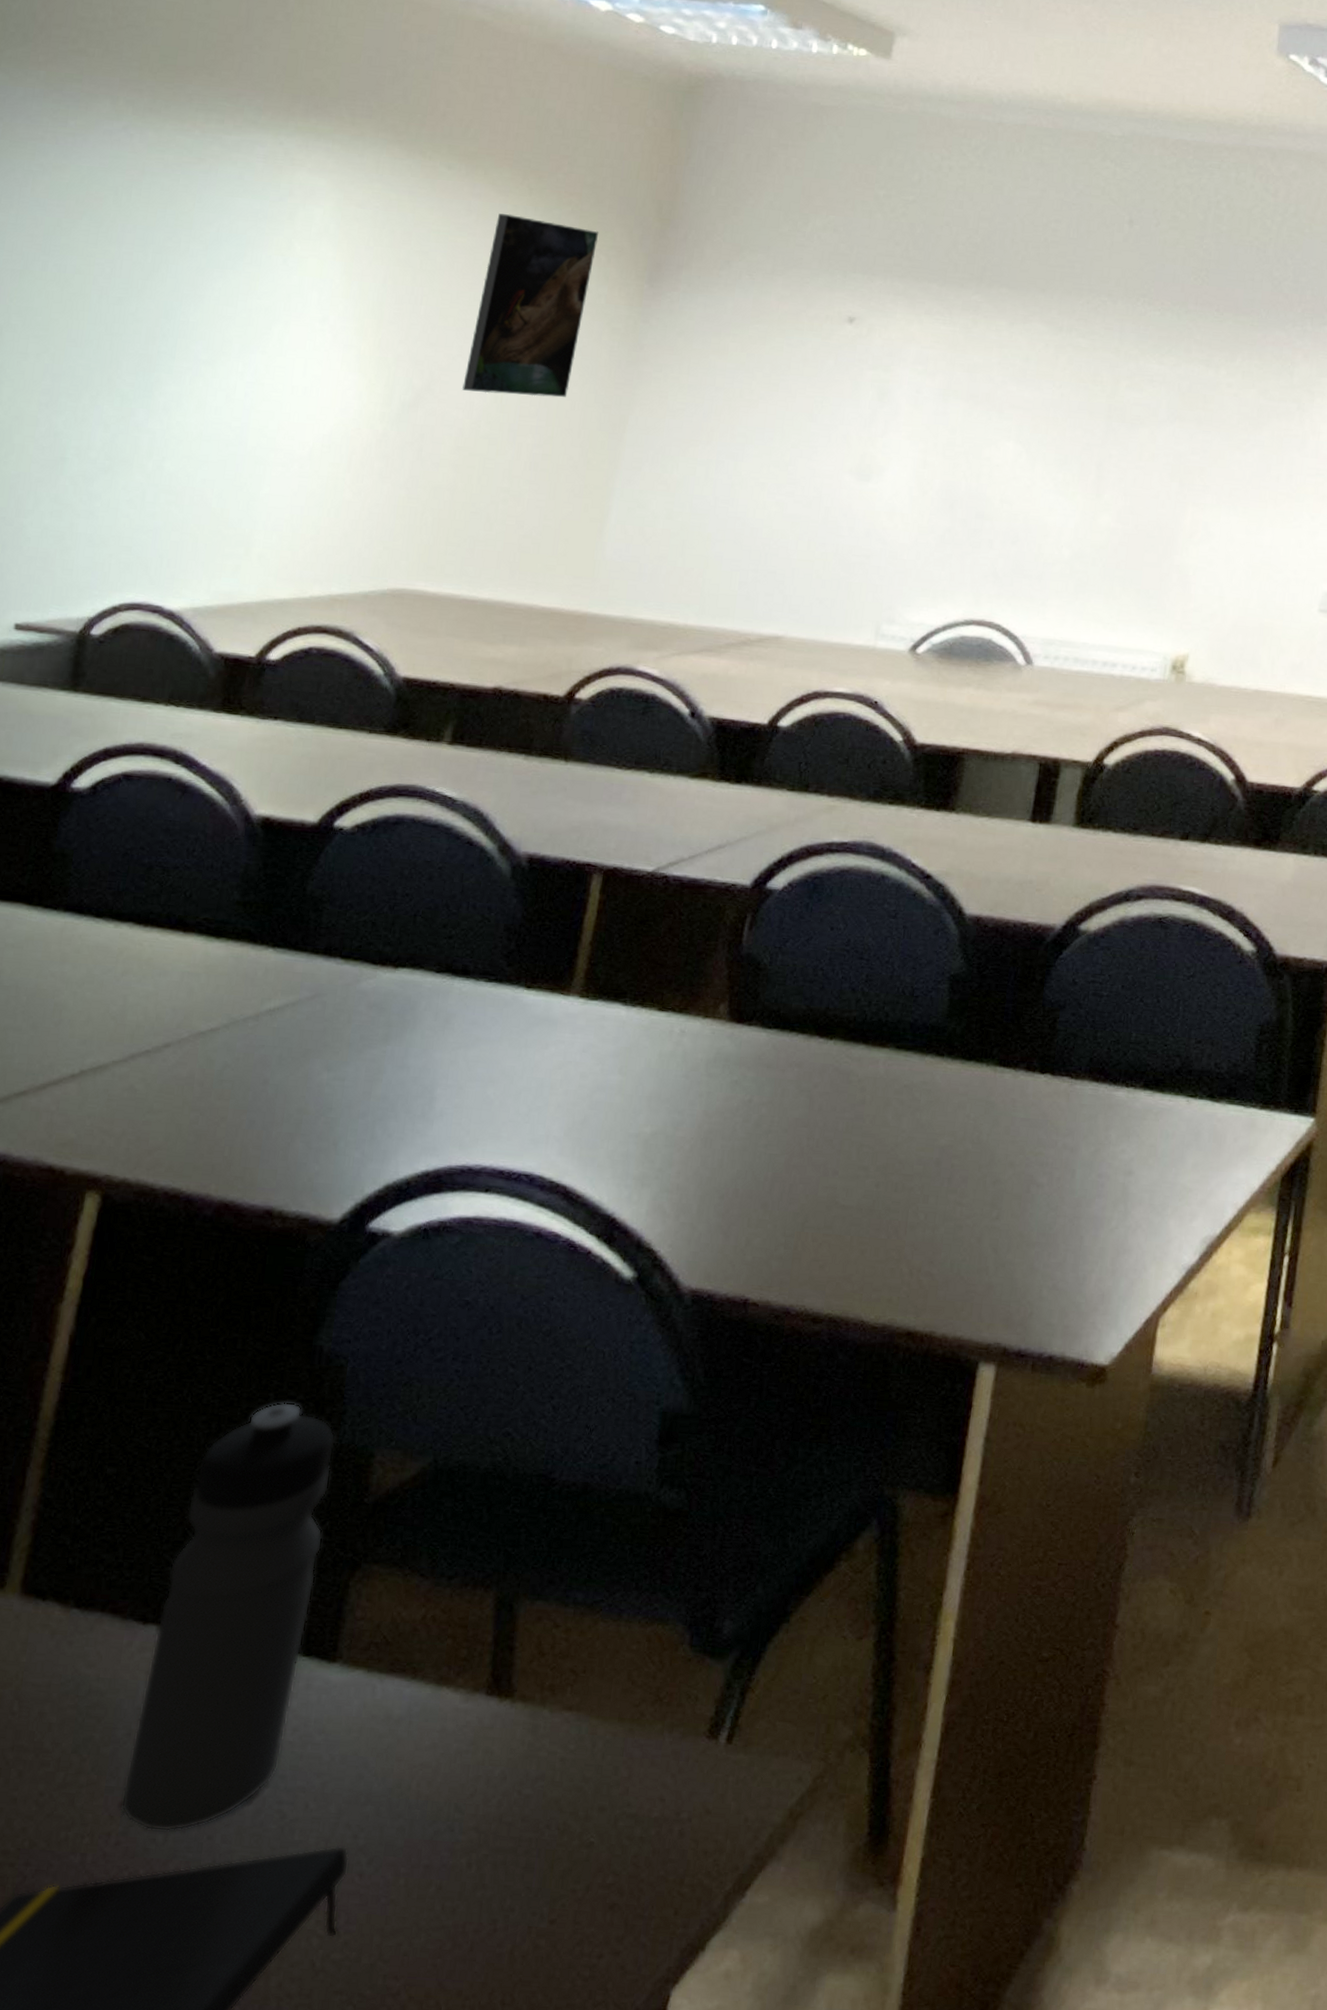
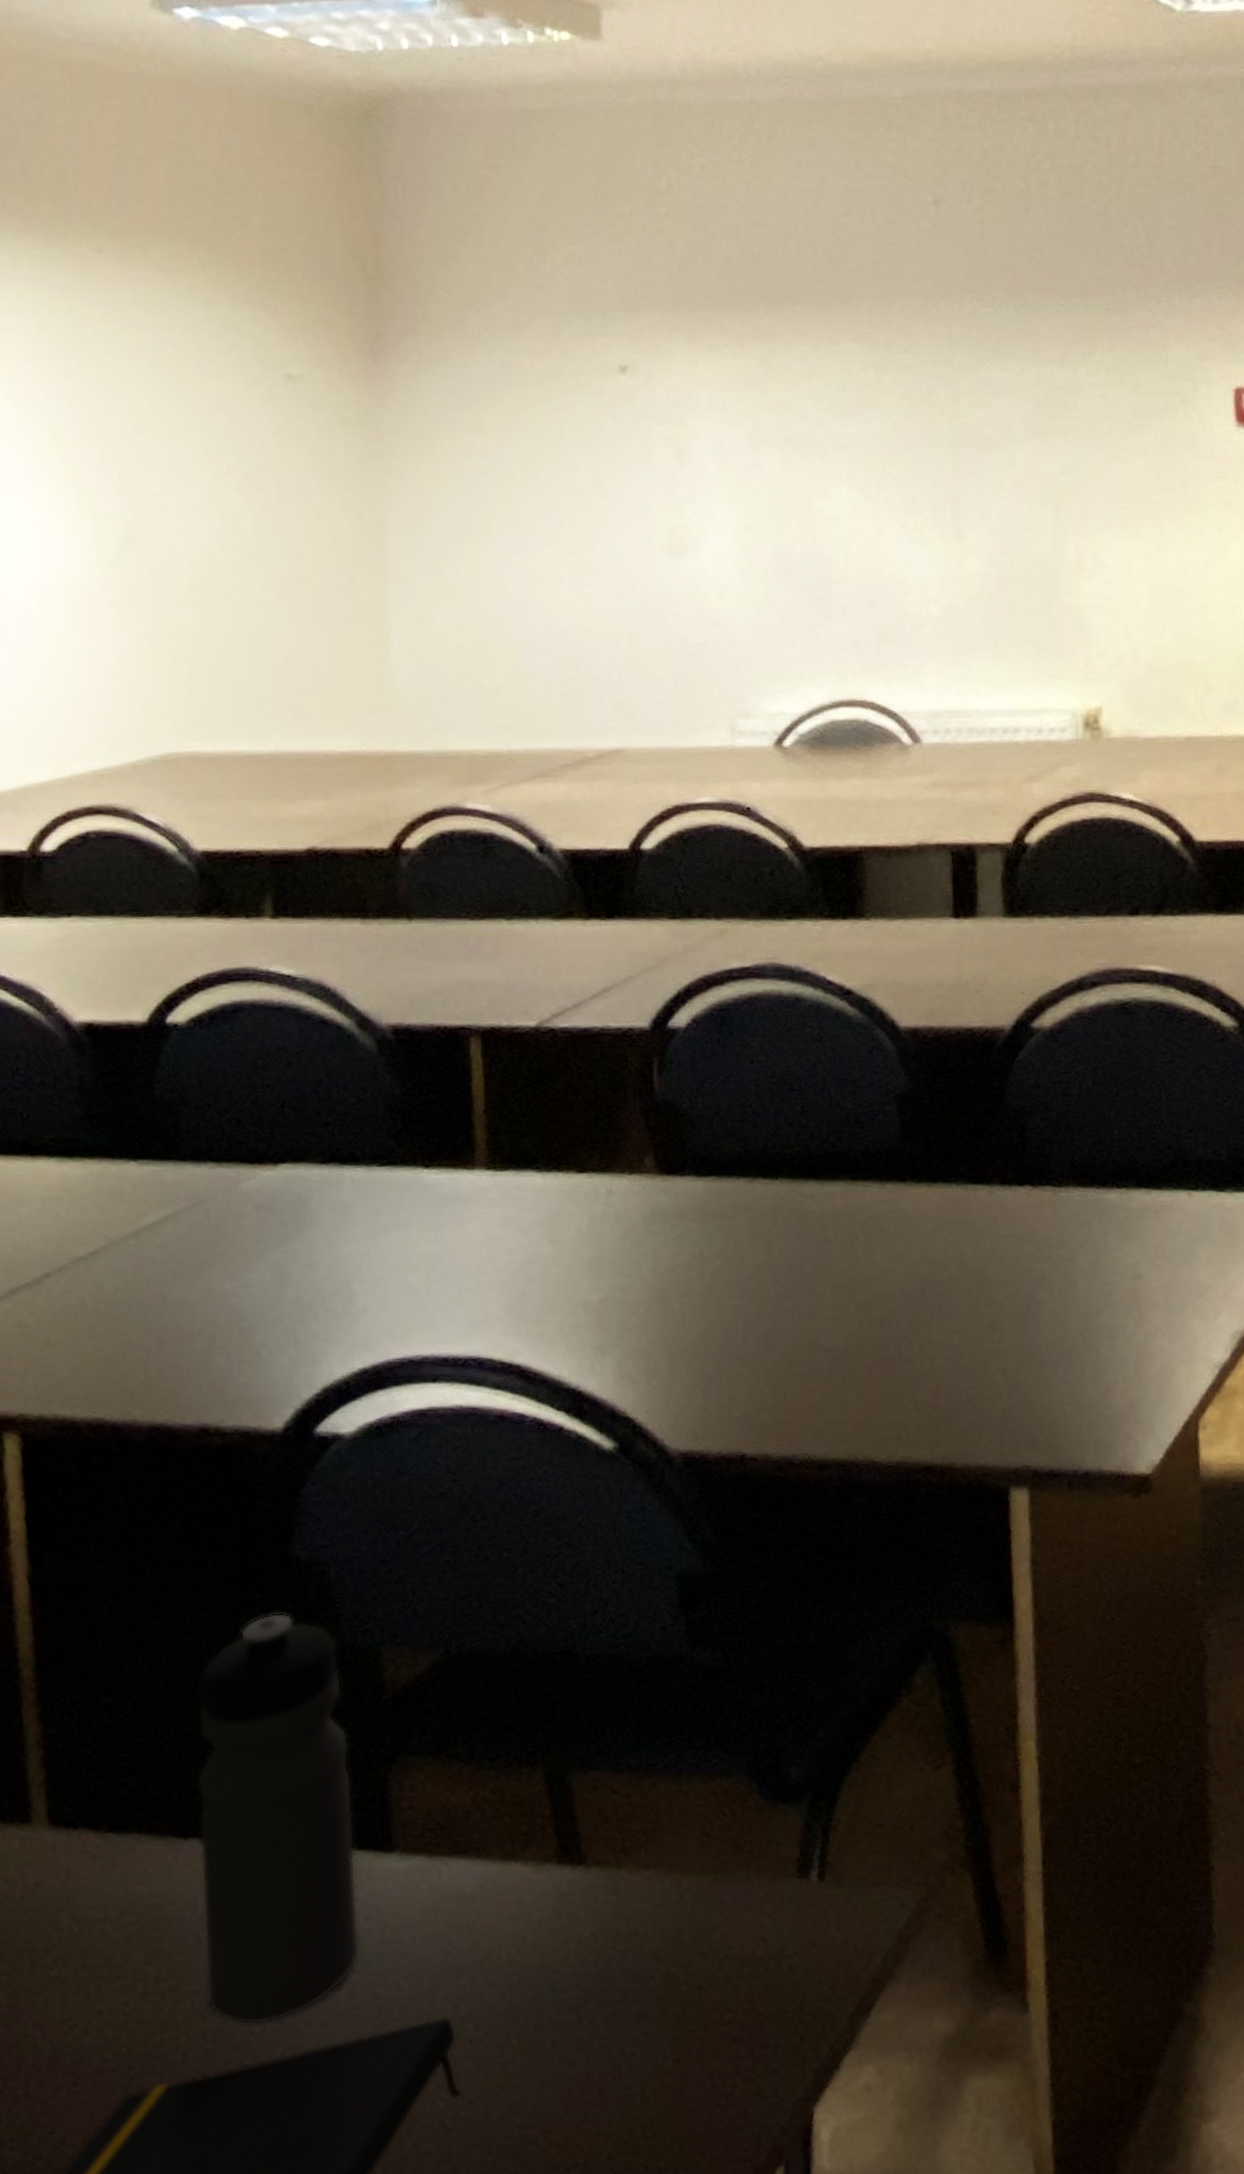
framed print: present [462,213,599,398] -> none [172,297,308,516]

